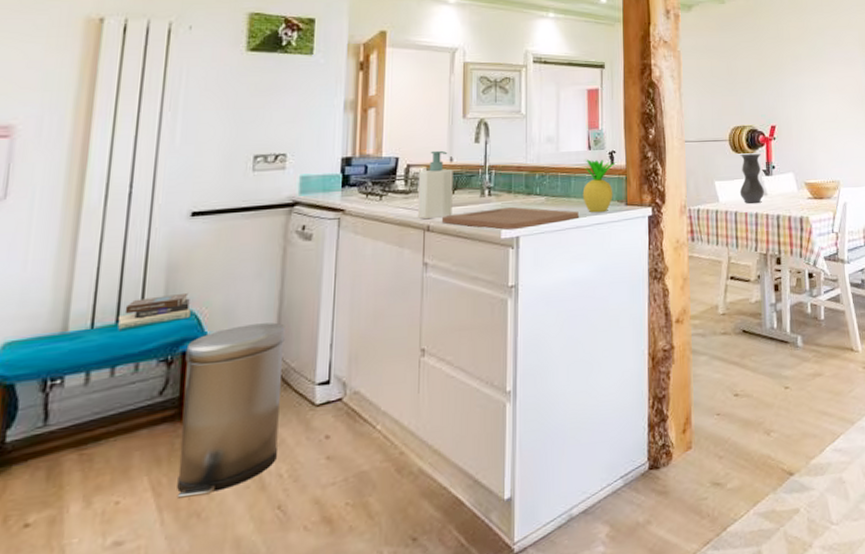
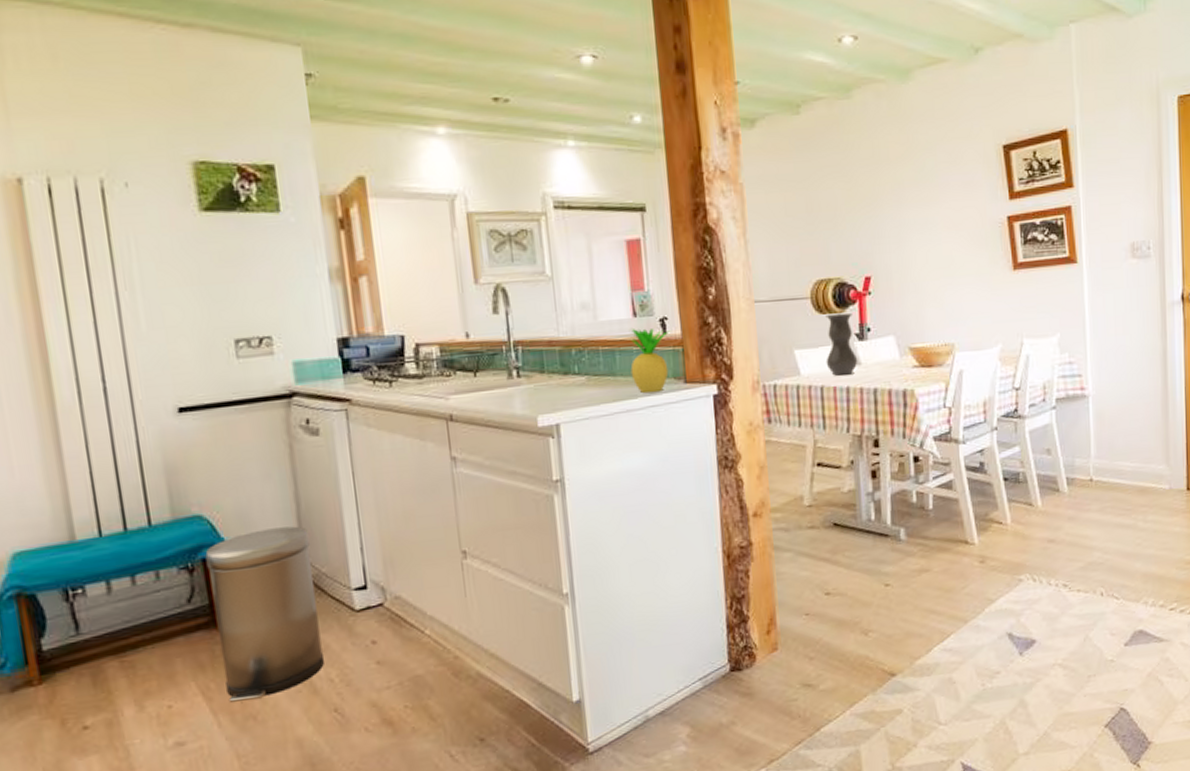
books: present [118,292,191,331] -> none [126,496,202,539]
soap bottle: present [417,150,453,220] -> none [431,324,477,408]
cutting board: present [441,206,579,231] -> none [464,389,629,418]

